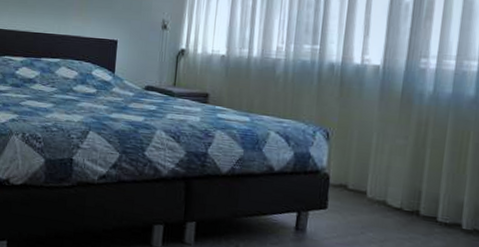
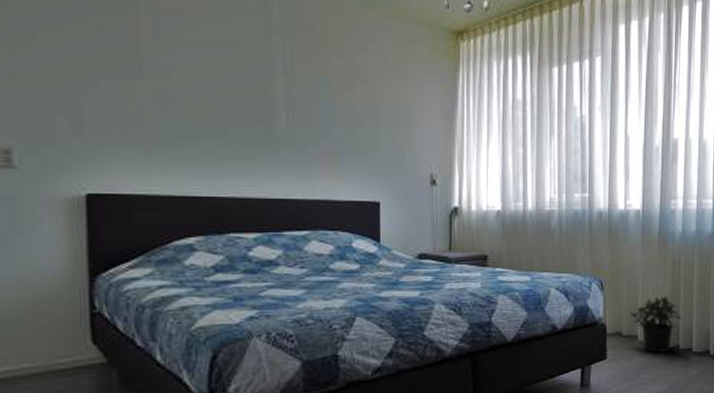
potted plant: none [359,155,425,216] -> present [630,296,681,353]

